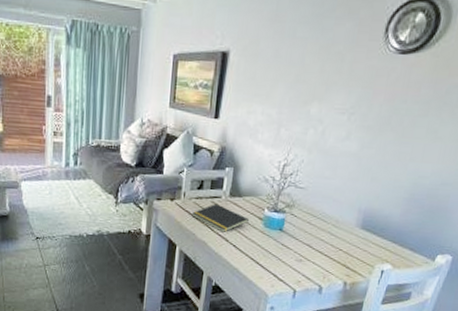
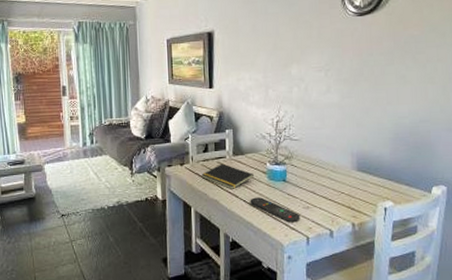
remote control: none [240,243,291,274] -> present [250,197,300,223]

